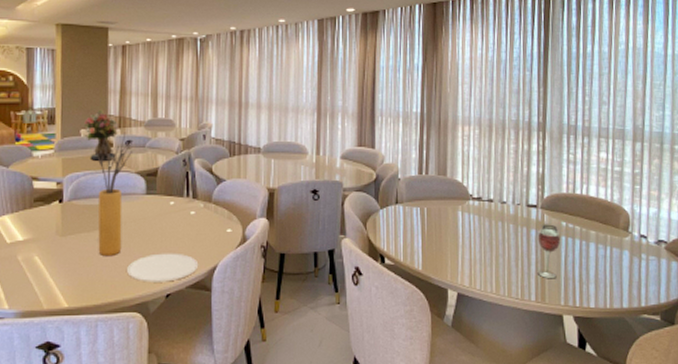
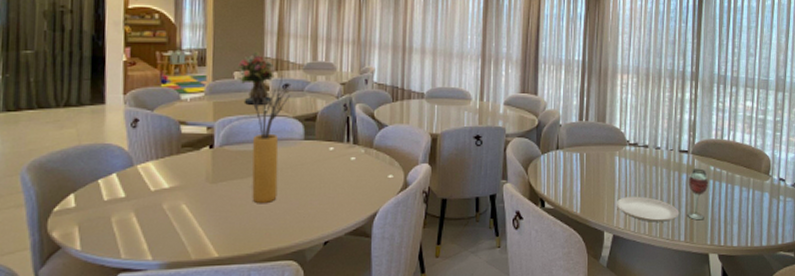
plate: present [127,253,199,283] -> none [283,199,359,230]
plate: none [460,253,529,280] -> present [616,196,679,222]

